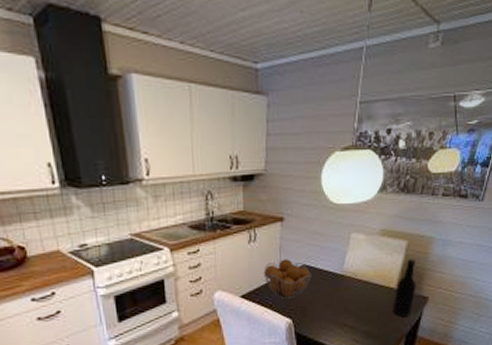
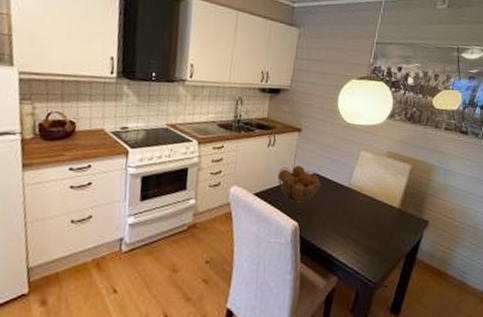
bottle: present [392,259,416,317] -> none [394,182,419,237]

